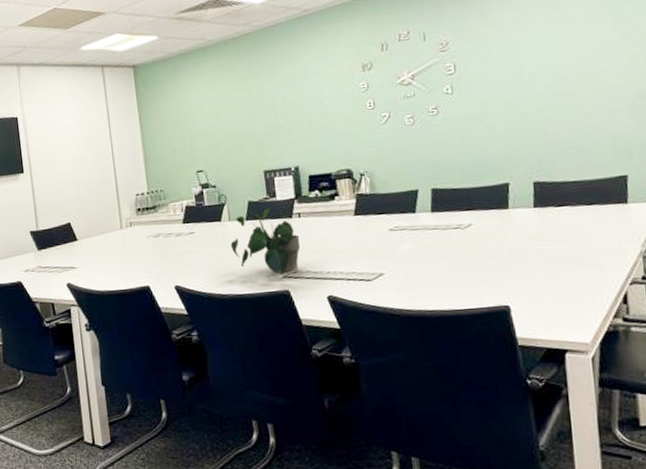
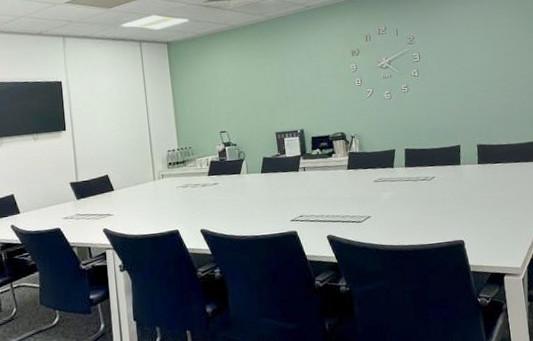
potted plant: present [230,208,301,275] -> none [248,163,306,218]

